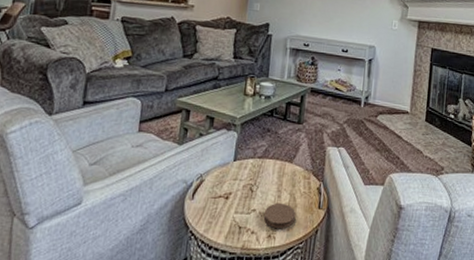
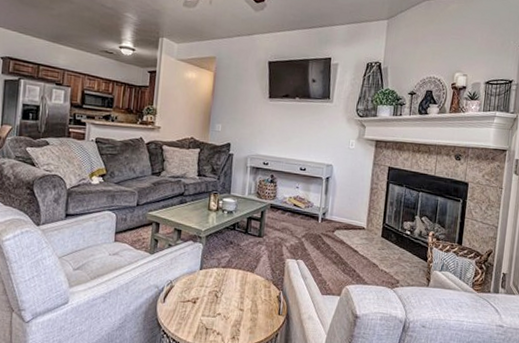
coaster: present [263,202,296,228] -> none [228,308,258,331]

